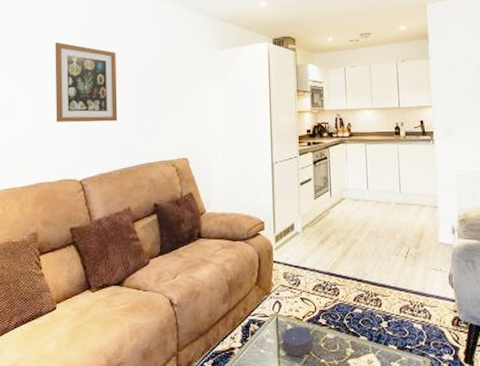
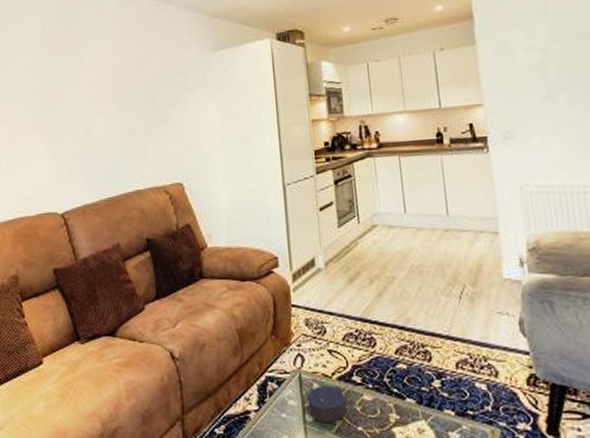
wall art: present [55,42,118,123] -> none [27,55,100,148]

